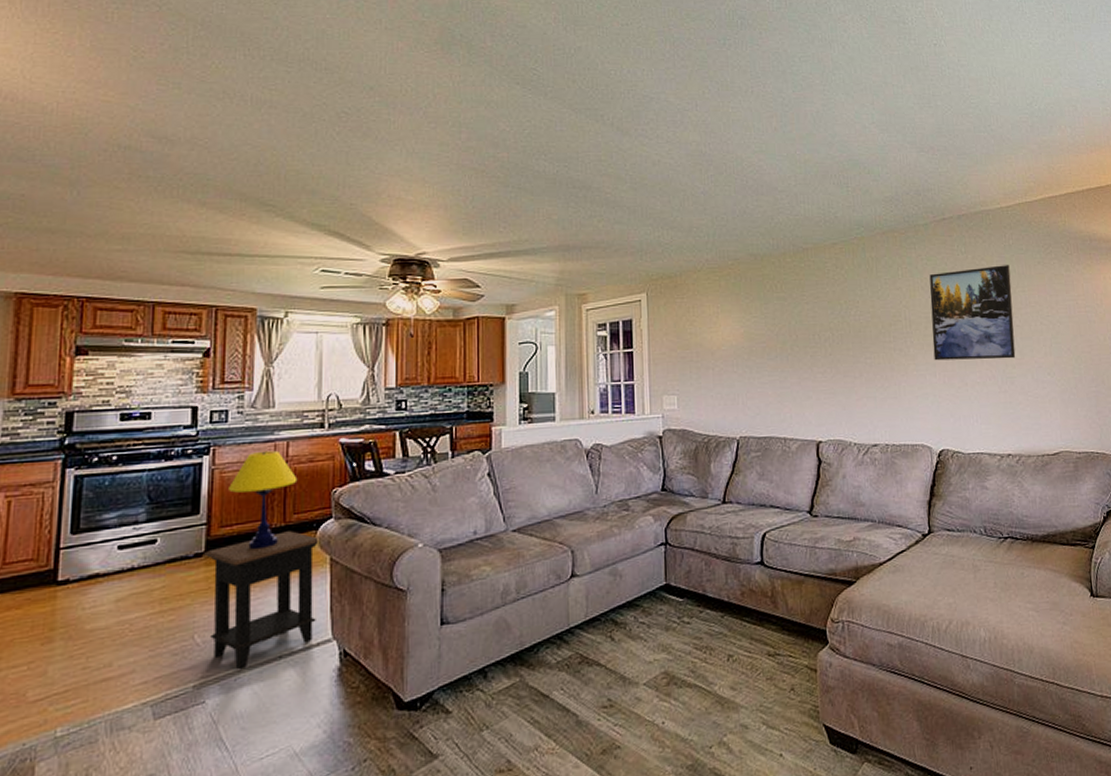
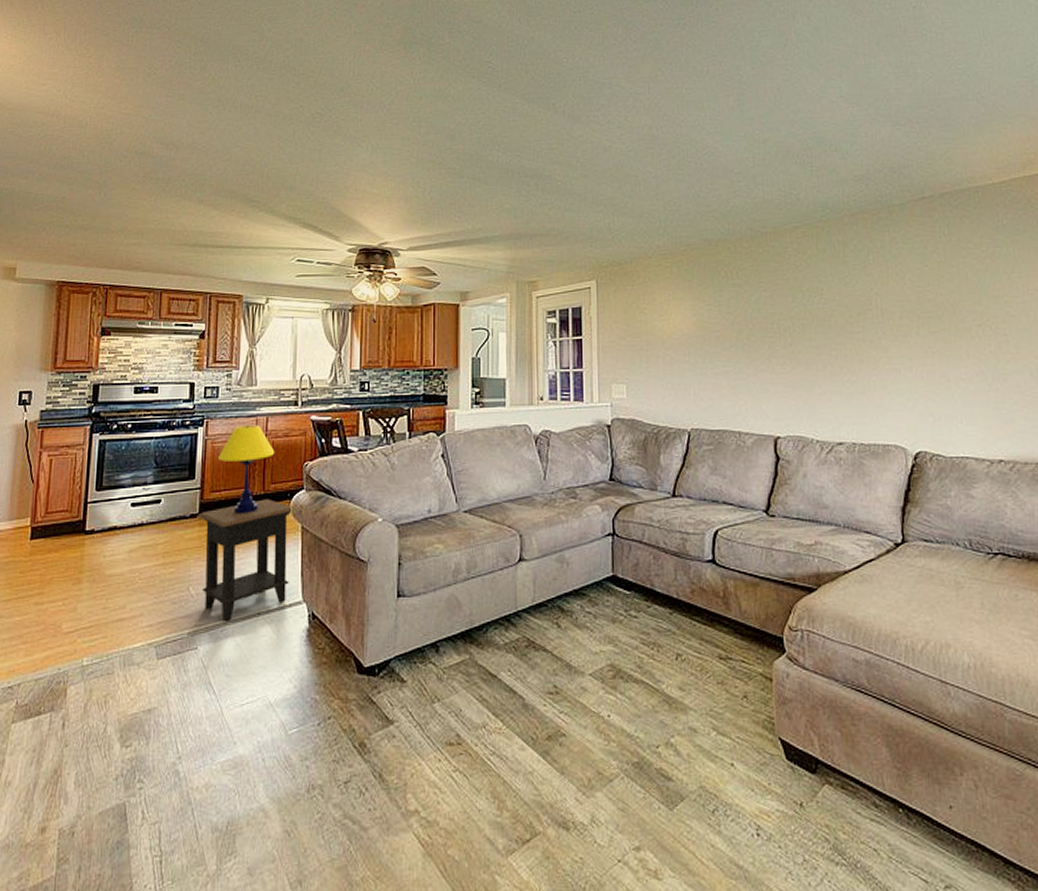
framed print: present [929,265,1016,361] -> none [905,248,1010,354]

